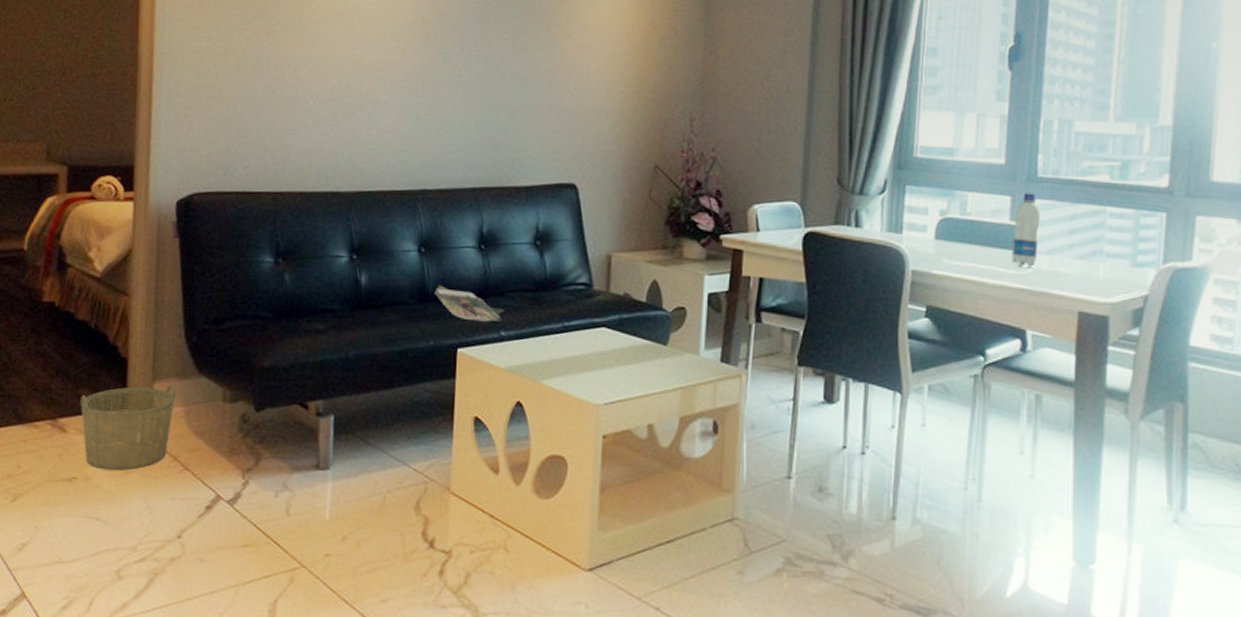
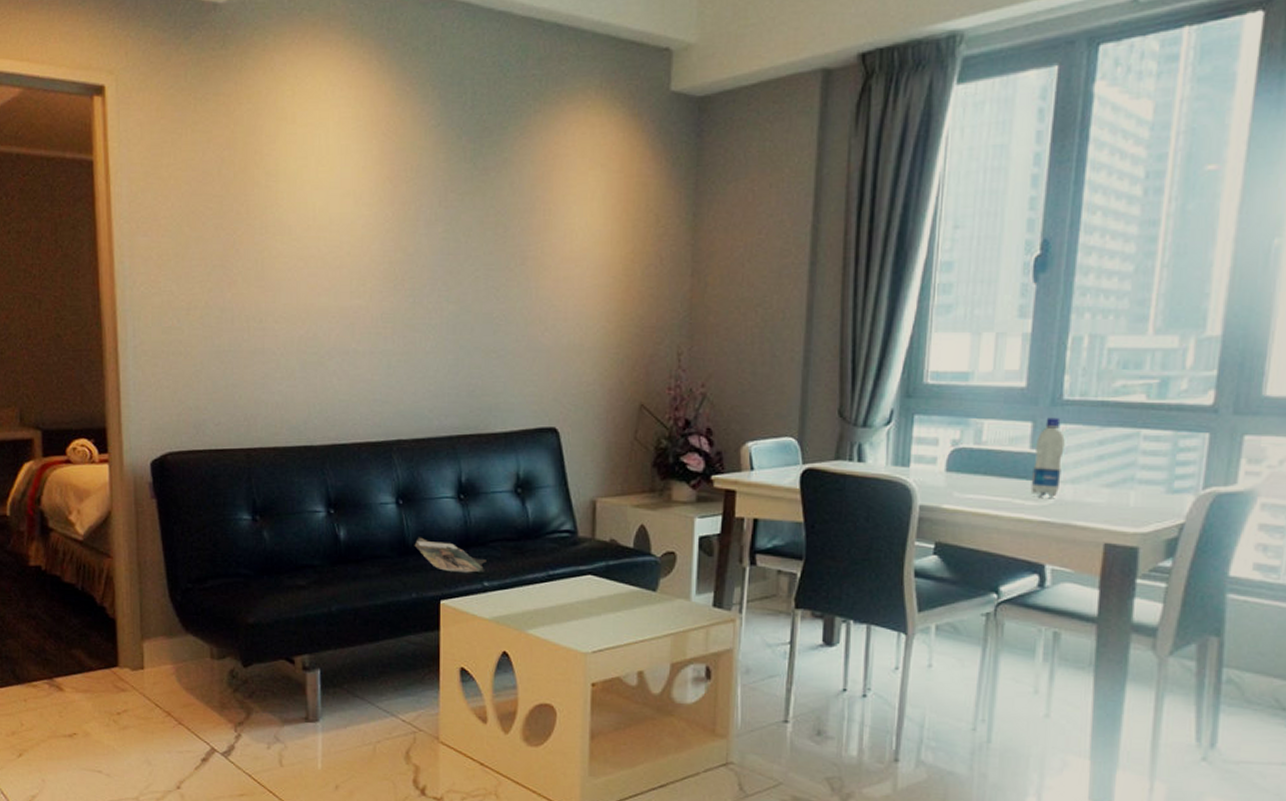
basket: present [80,383,176,470] -> none [74,641,165,726]

